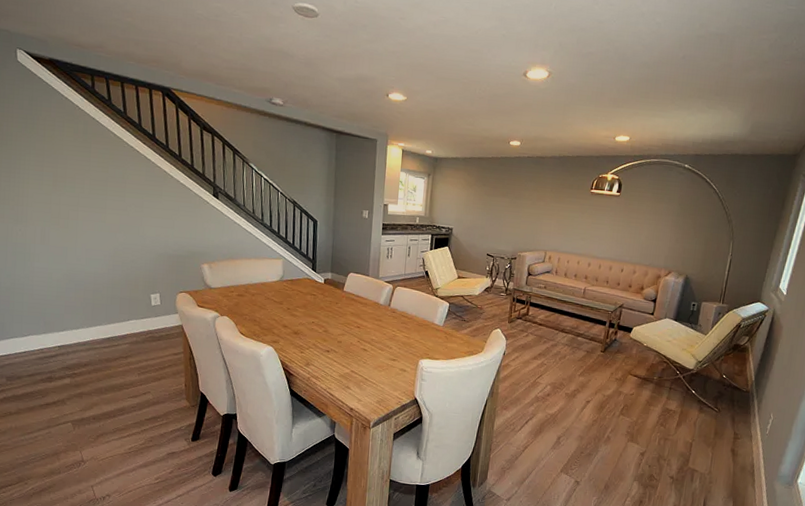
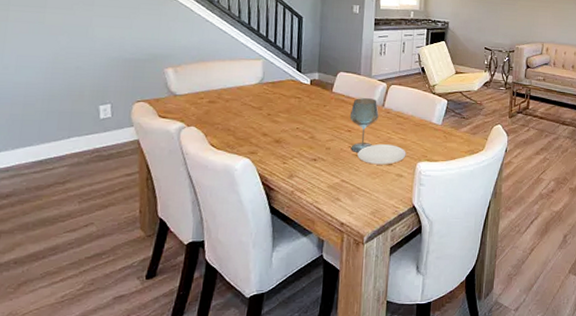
wine glass: none [358,297,385,347] -> present [349,98,379,152]
plate: none [365,340,410,360] -> present [357,144,406,165]

